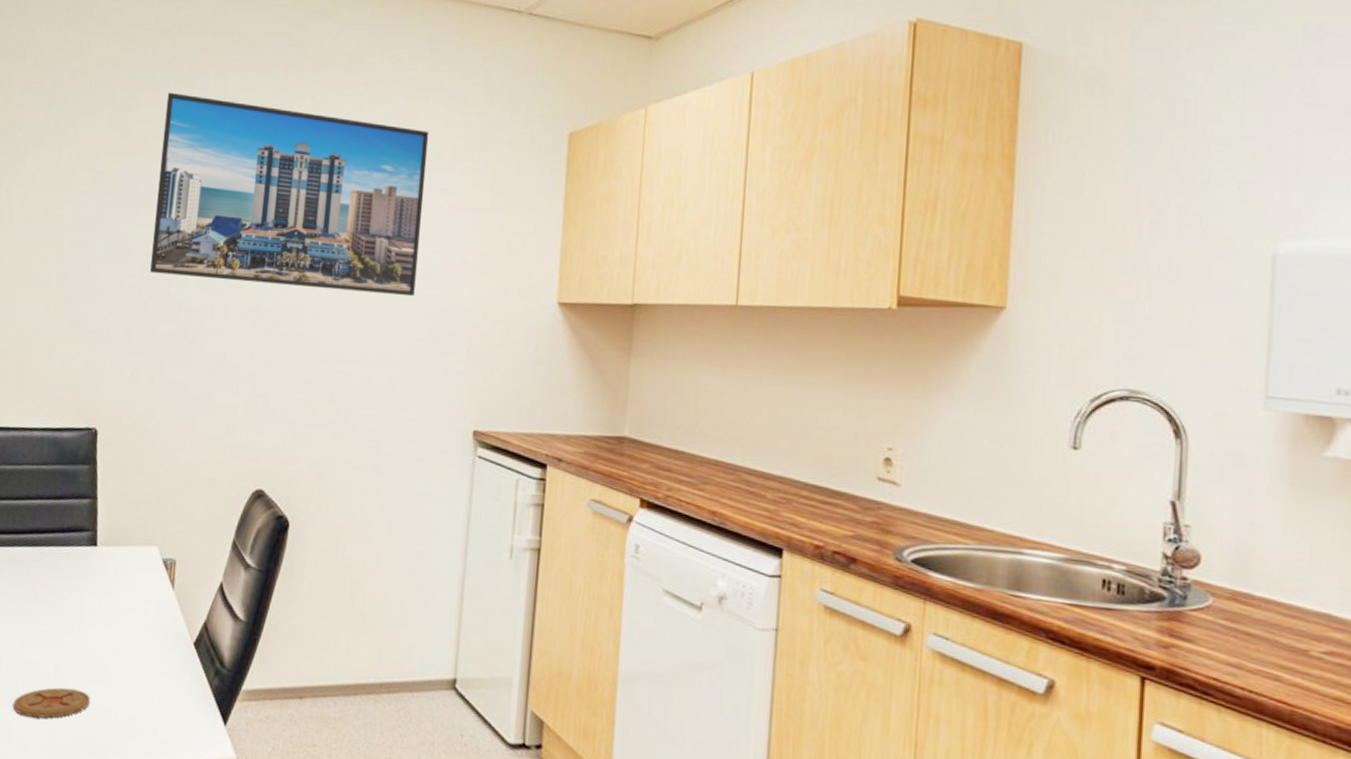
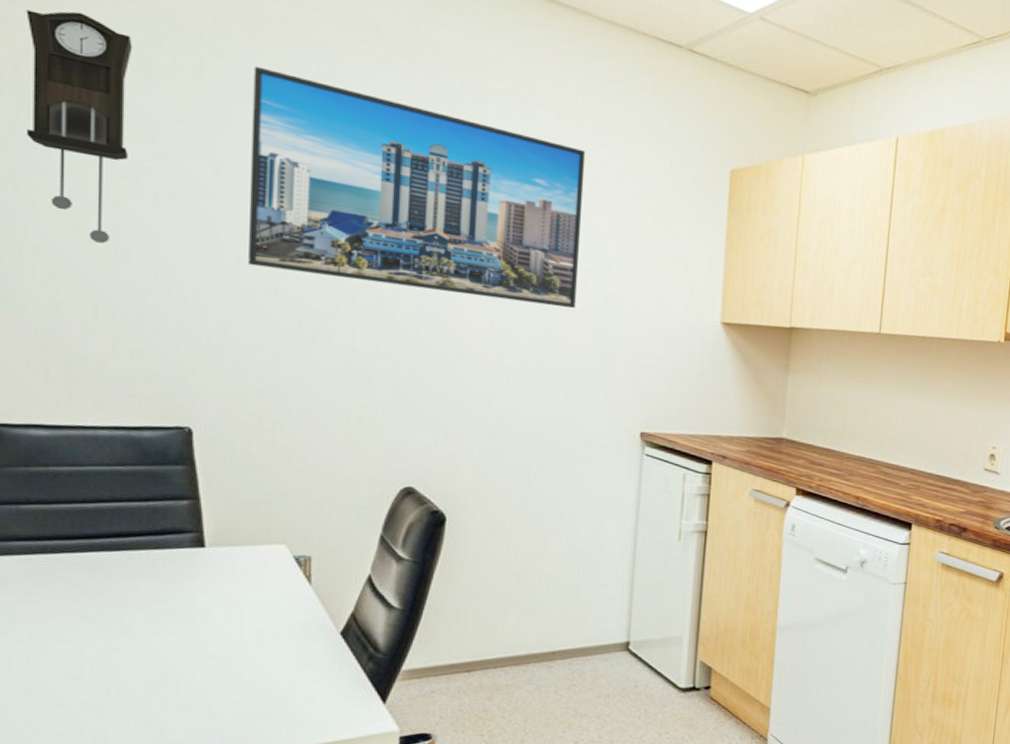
coaster: present [12,687,91,718] -> none [105,687,213,720]
pendulum clock: none [14,68,87,262] -> present [26,9,133,243]

